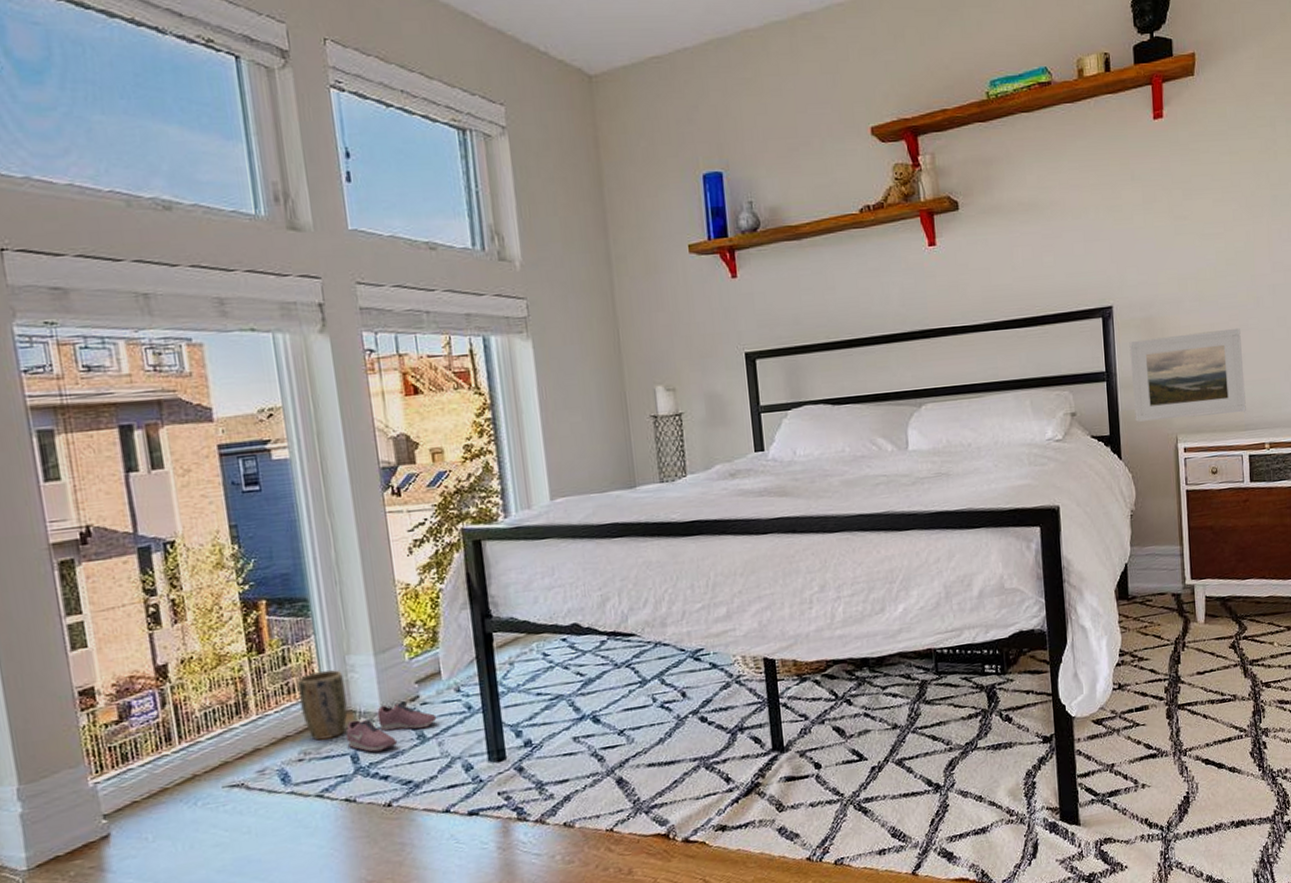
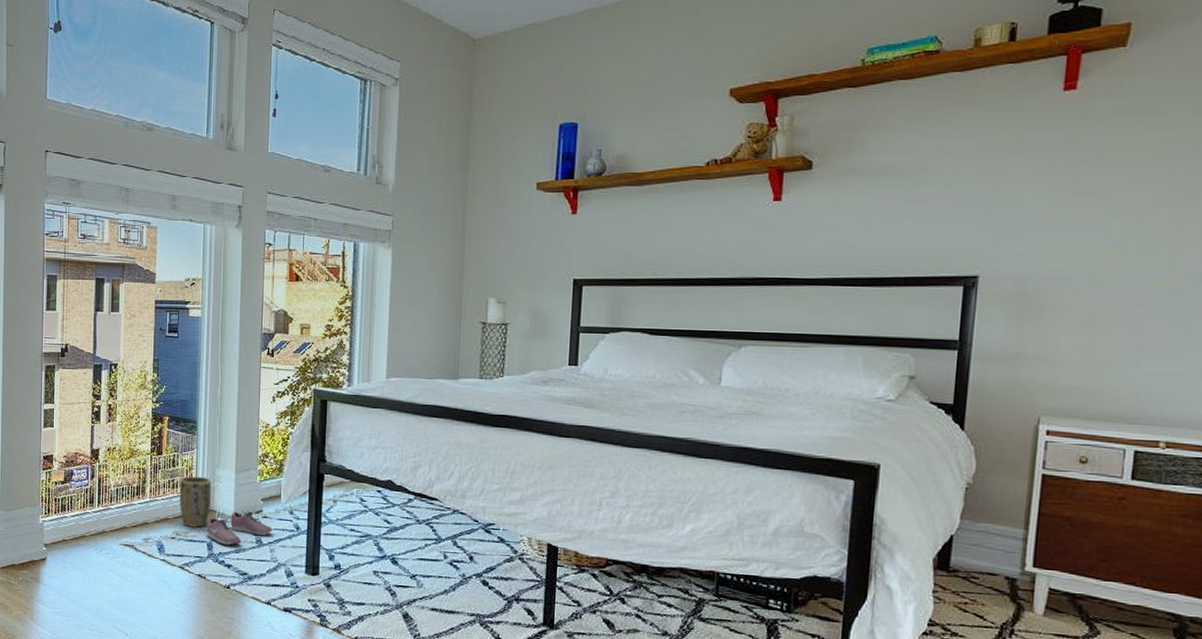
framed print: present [1129,327,1246,422] -> none [988,313,1145,405]

